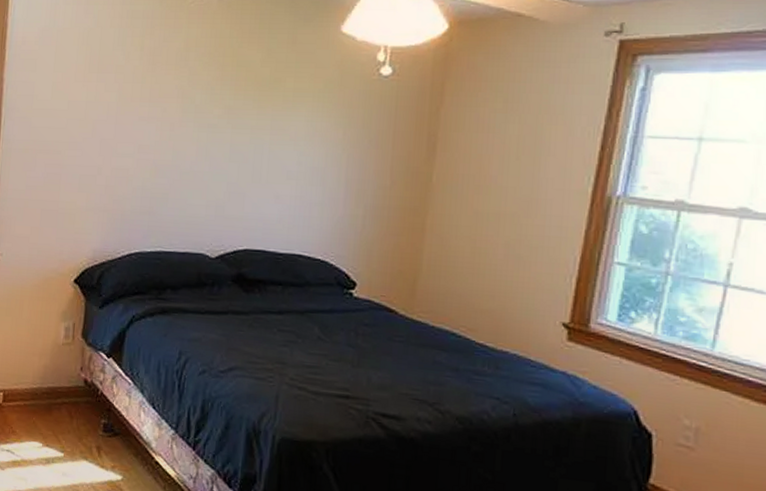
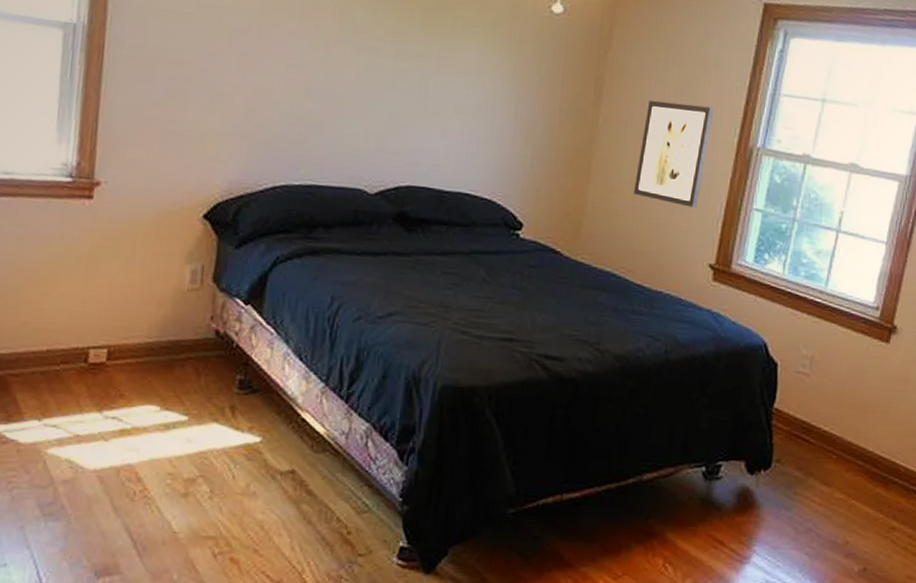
wall art: none [472,153,563,263] -> present [633,100,714,208]

